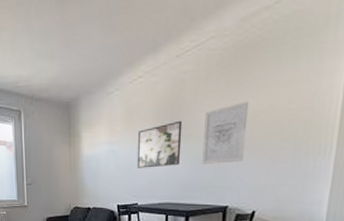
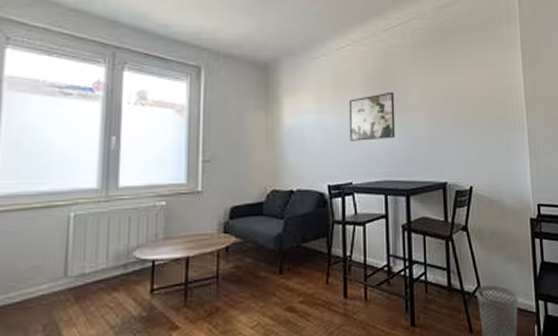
wall art: present [202,101,249,164] -> none [415,78,455,137]

